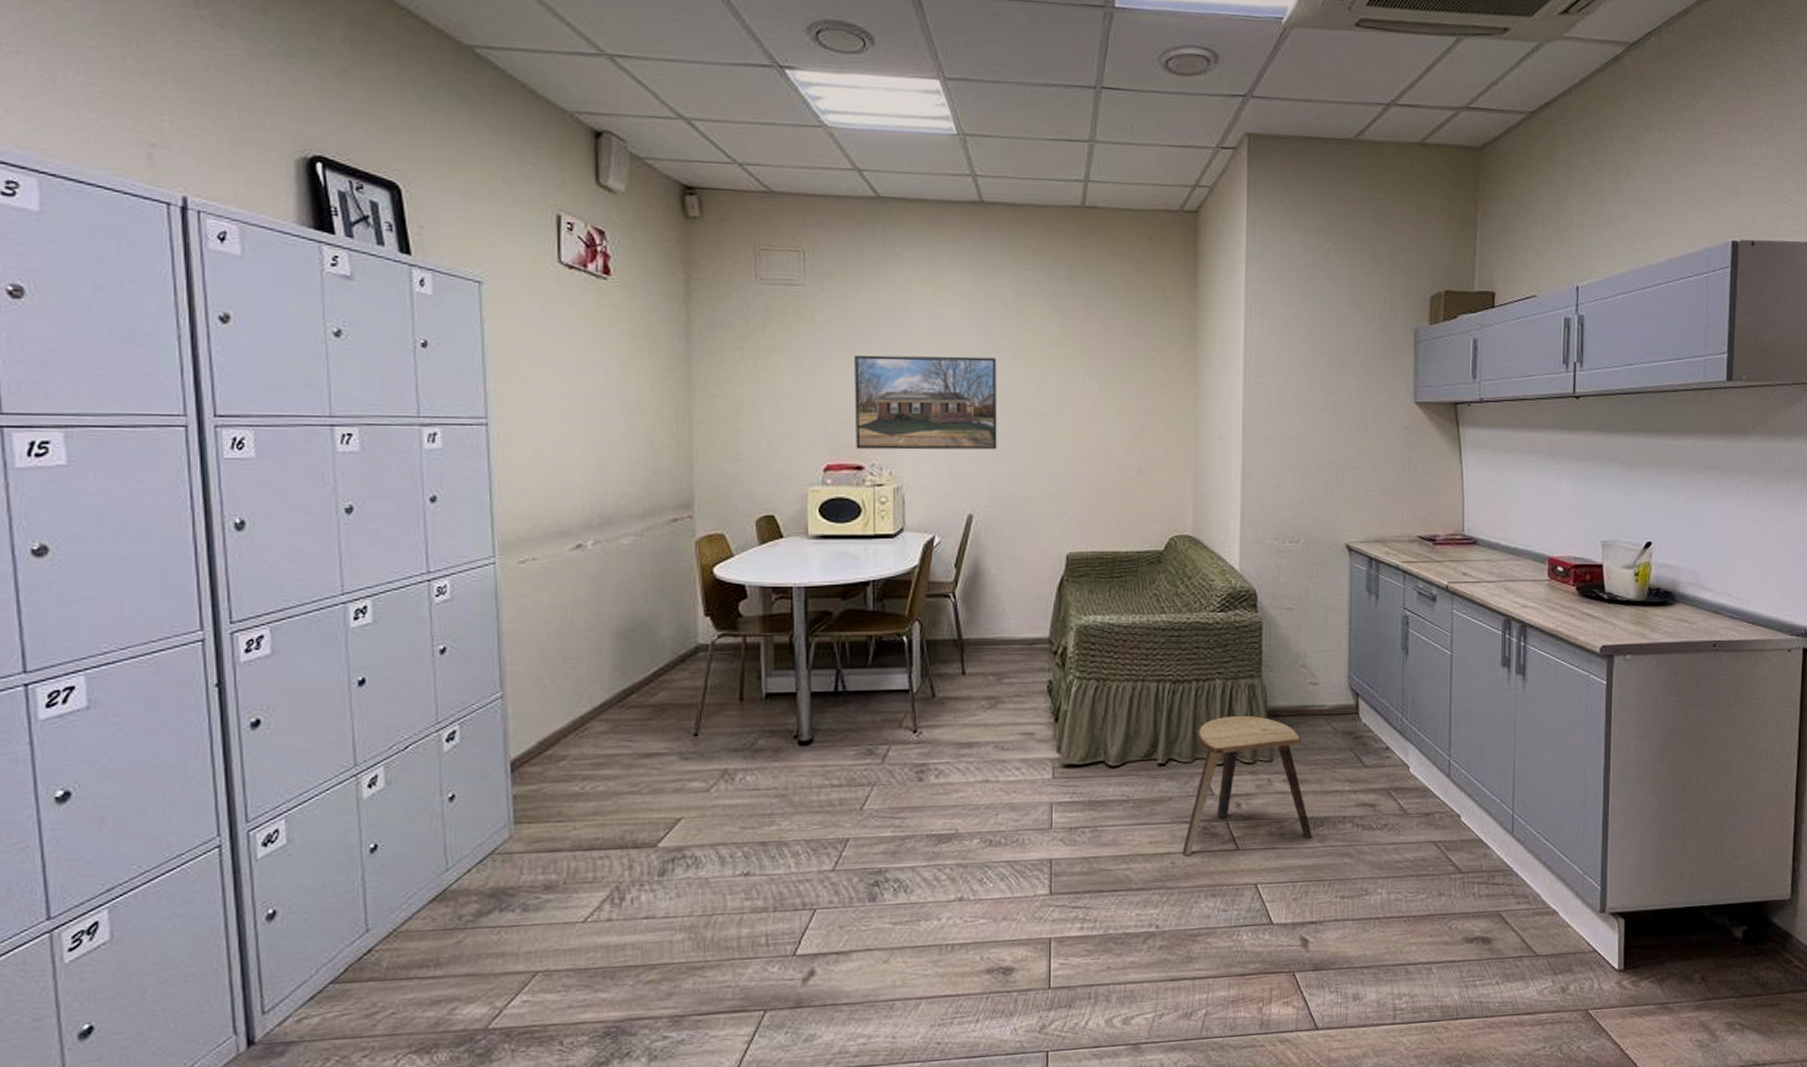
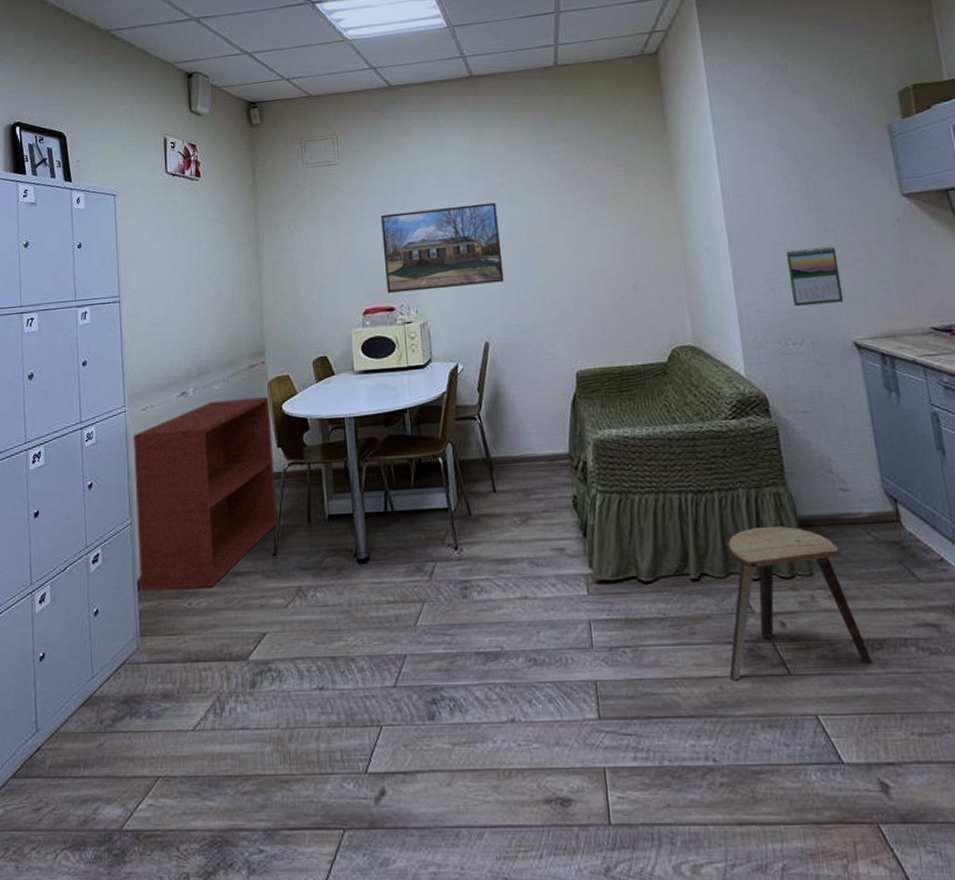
tv stand: none [506,558,701,775] -> present [133,397,278,592]
calendar: none [1297,446,1345,504] -> present [786,246,844,306]

